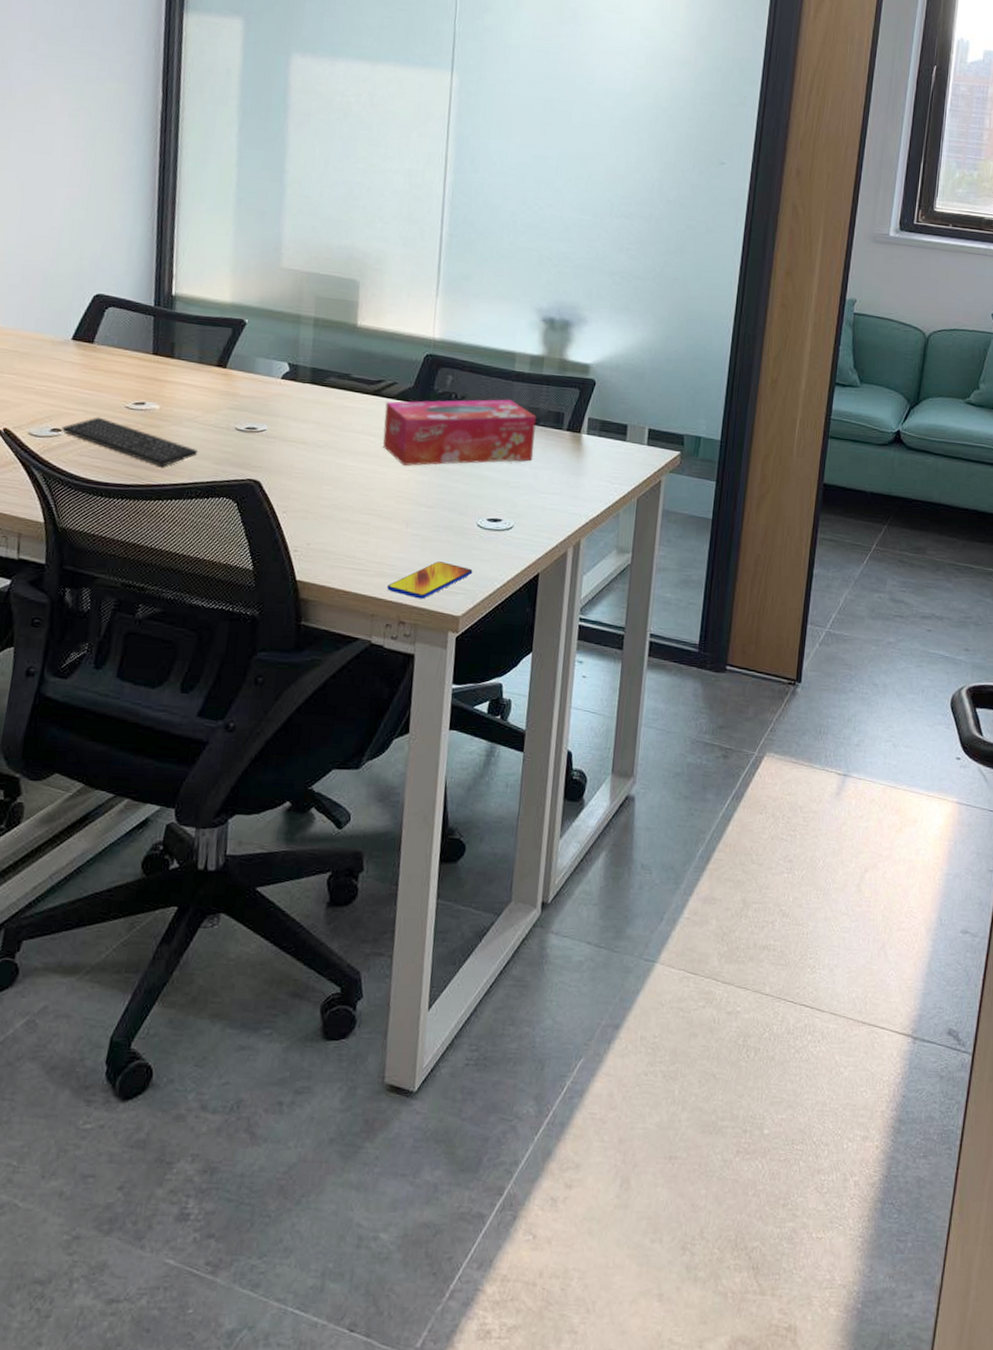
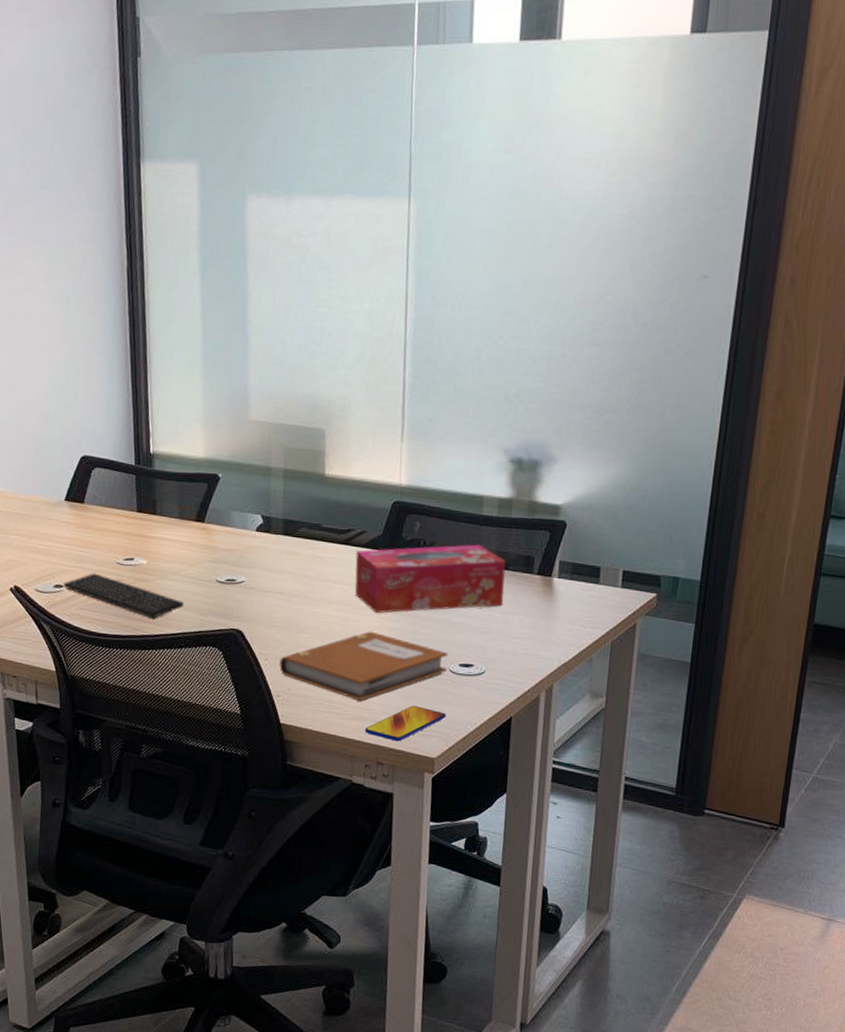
notebook: none [298,484,476,557] -> present [279,631,448,701]

